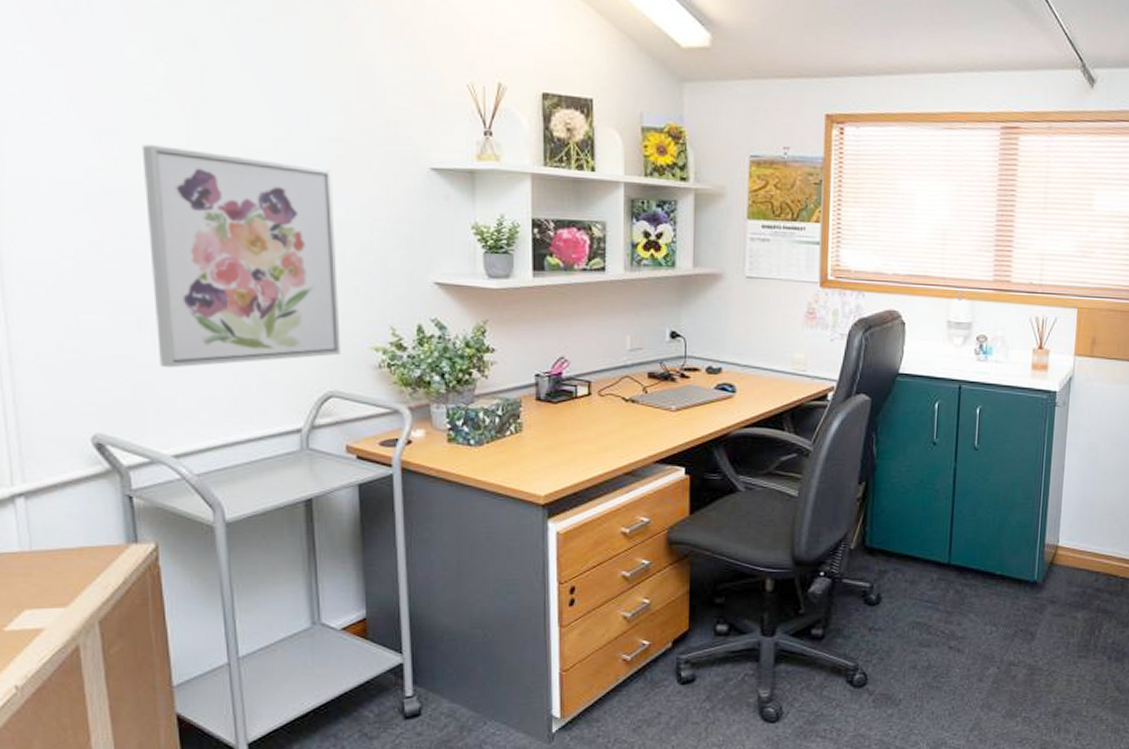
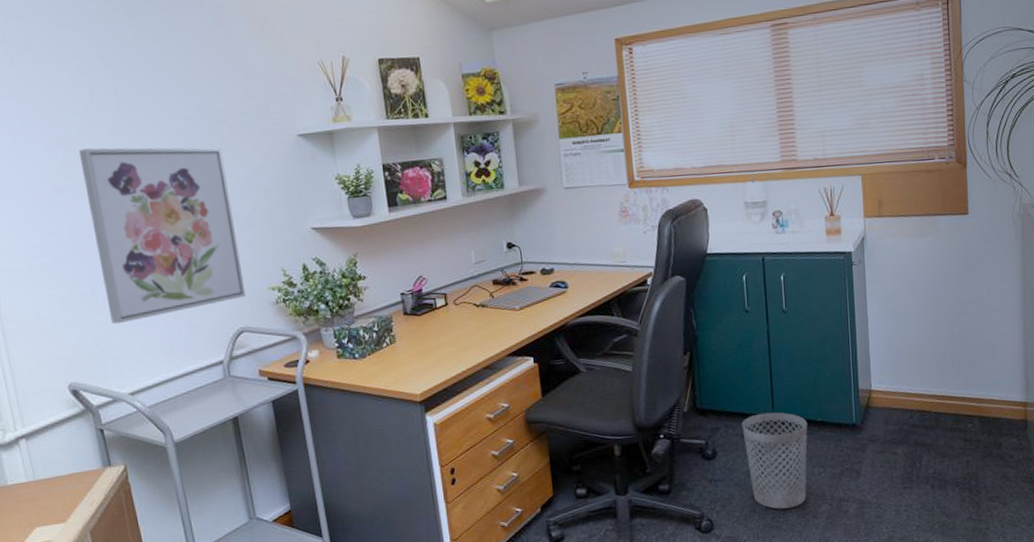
wastebasket: none [913,559,985,668] -> present [742,412,808,509]

